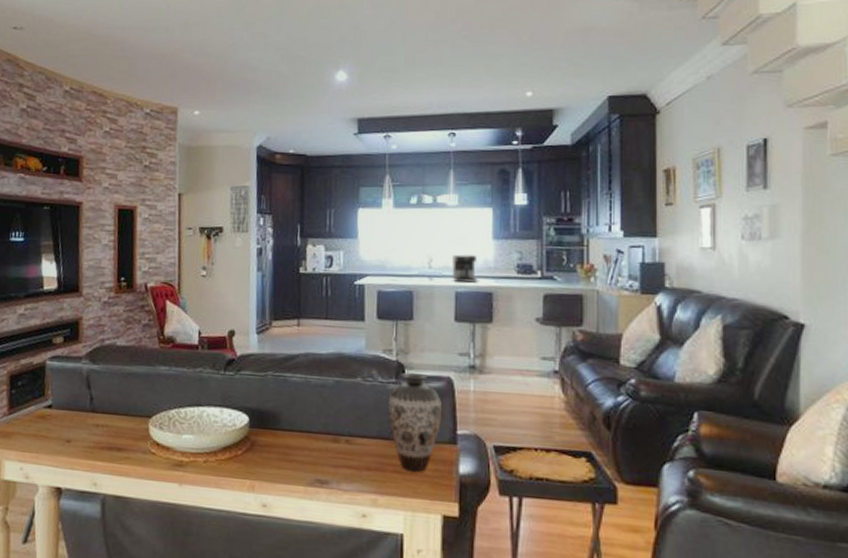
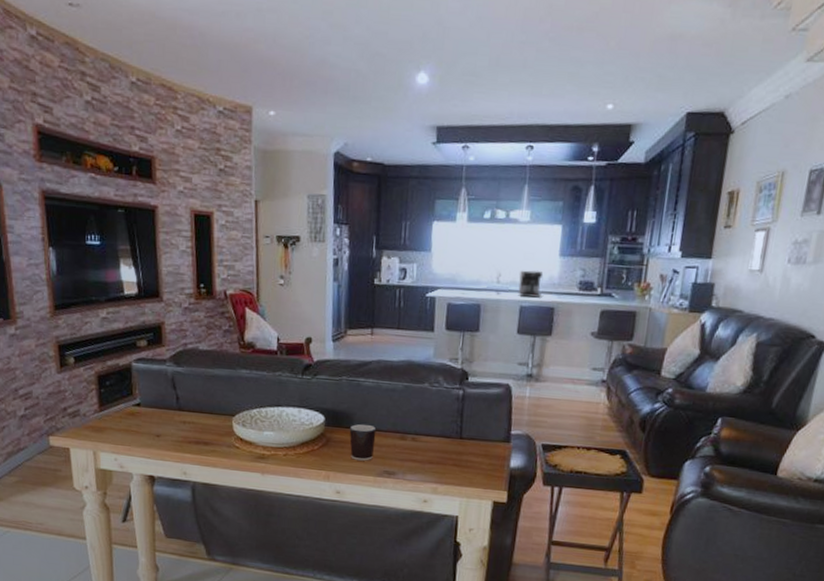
mug: none [276,424,306,468] -> present [349,423,377,461]
decorative vase: present [387,372,441,472] -> none [450,379,499,466]

